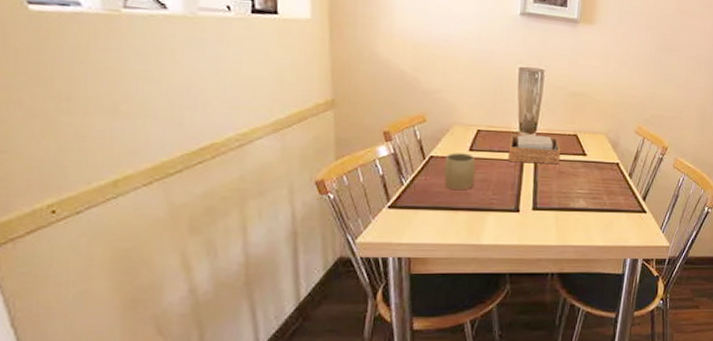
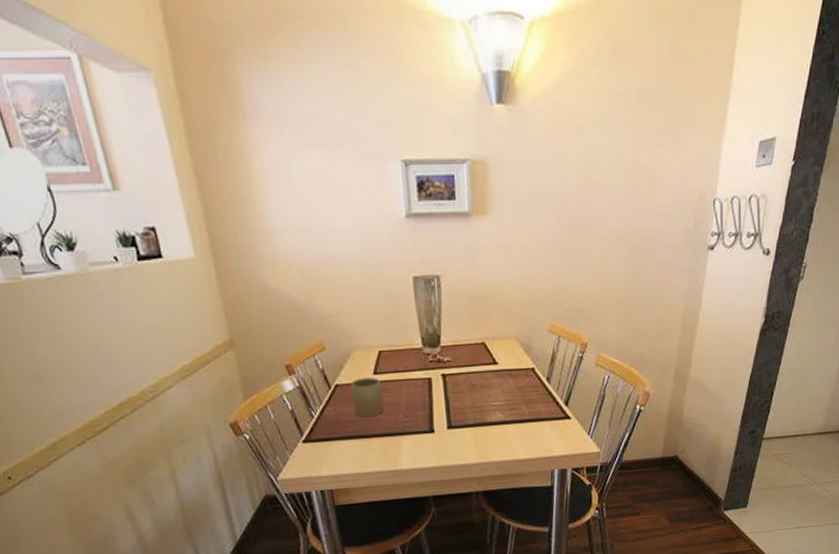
napkin holder: present [508,133,561,165] -> none [414,347,470,381]

